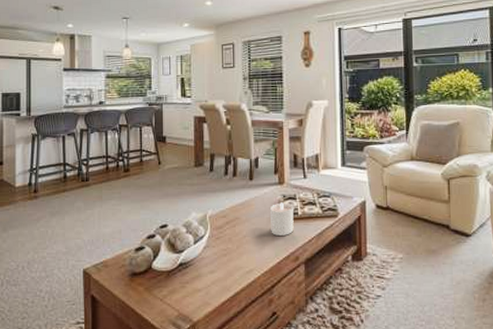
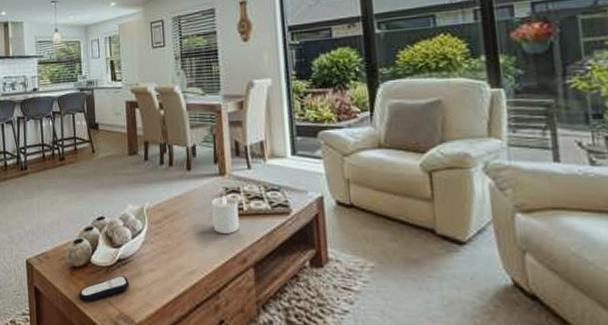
remote control: none [137,279,190,306] -> present [78,275,130,302]

